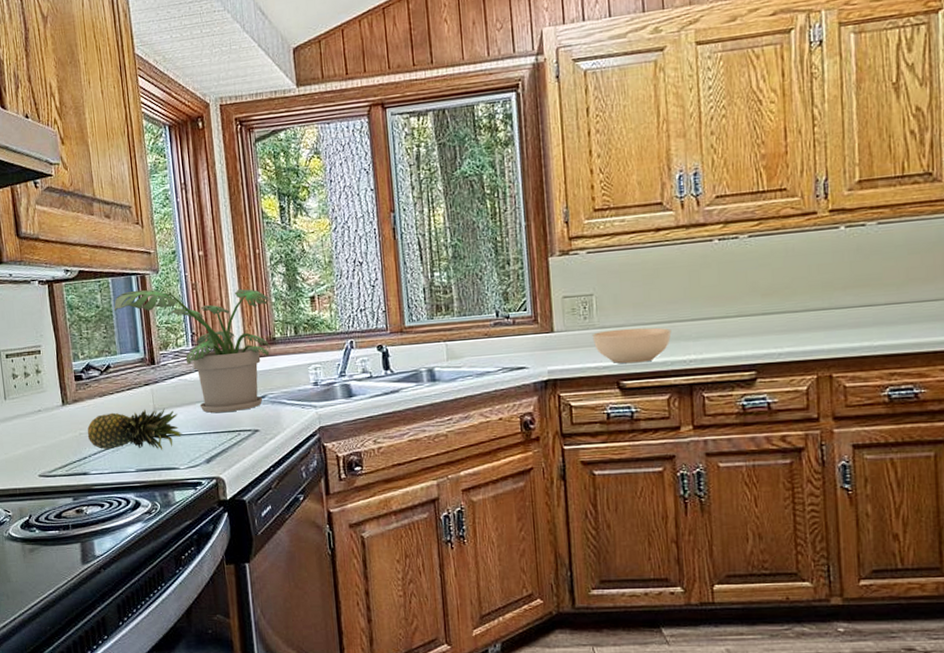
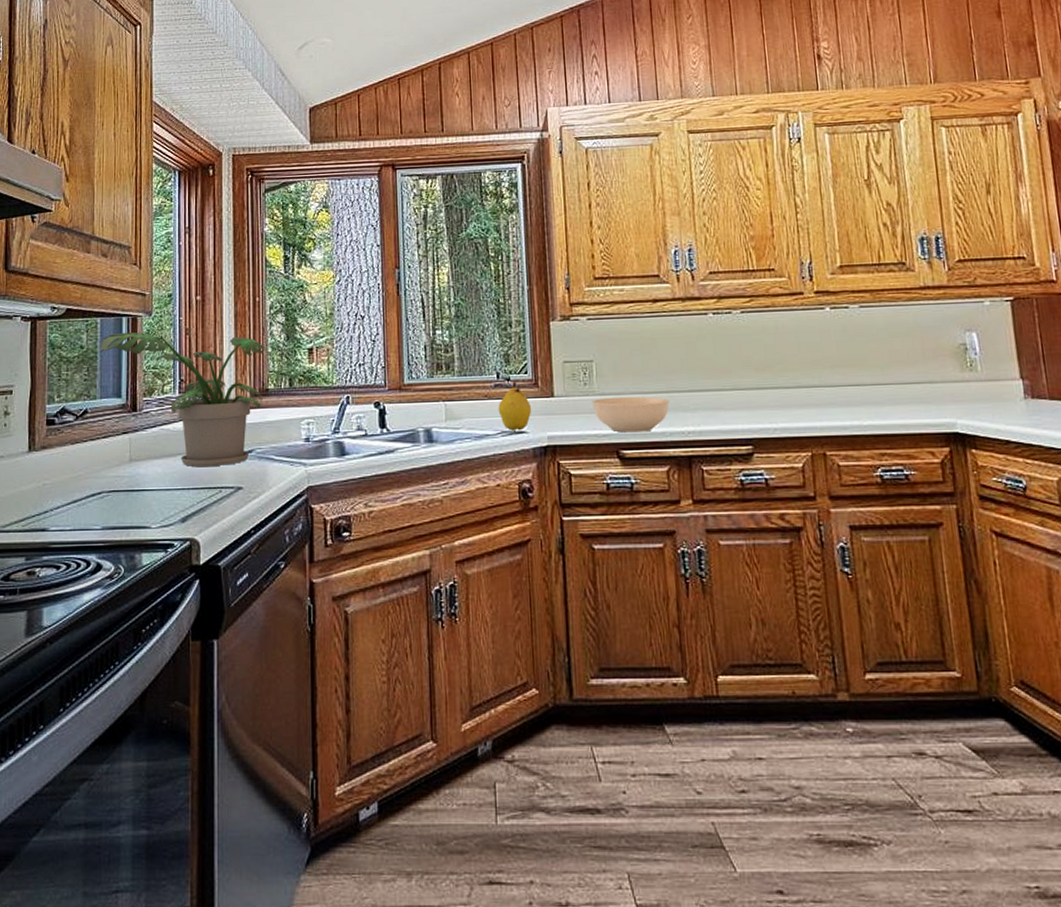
fruit: present [87,407,184,450] -> none [52,459,160,506]
fruit: none [498,324,532,367] -> present [498,387,532,431]

